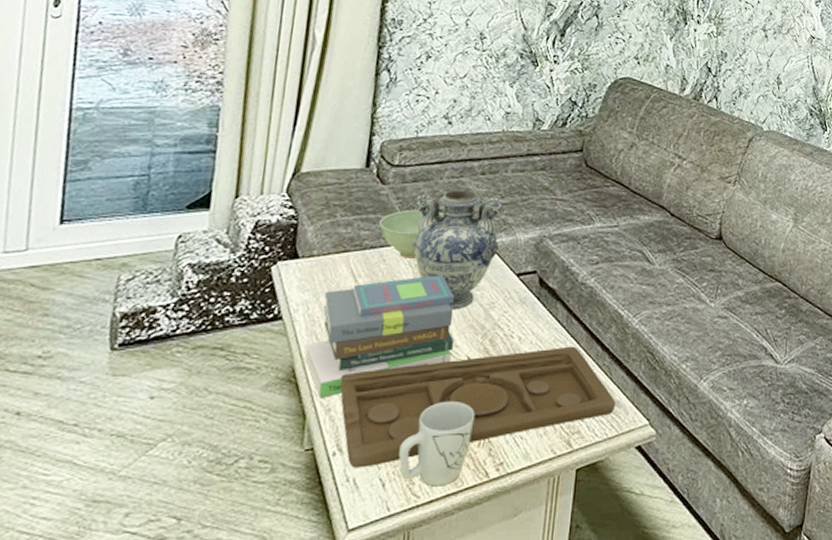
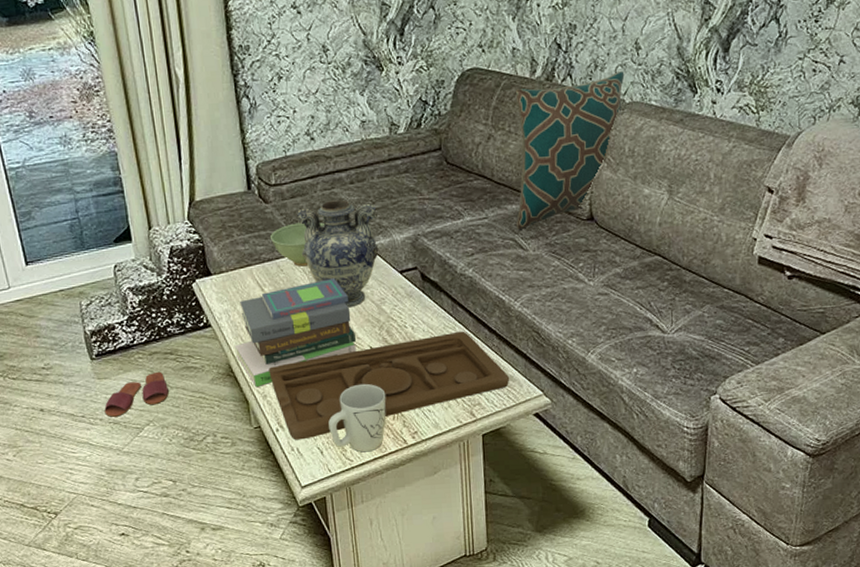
slippers: none [108,371,206,428] -> present [104,371,169,417]
pillow: none [646,101,765,242] -> present [515,71,625,229]

